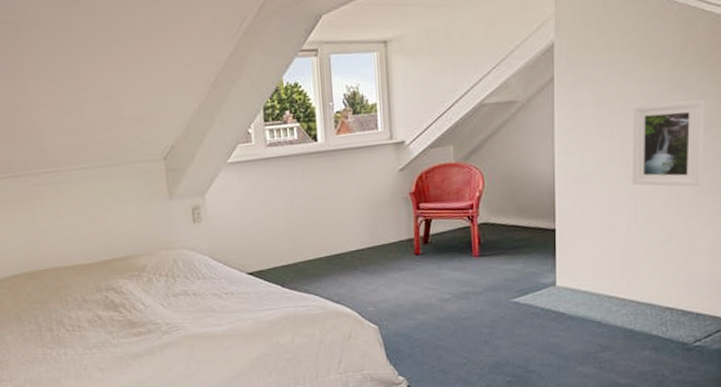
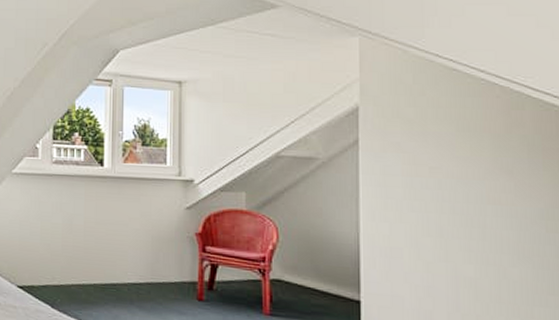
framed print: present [631,99,705,187] -> none [450,182,540,284]

